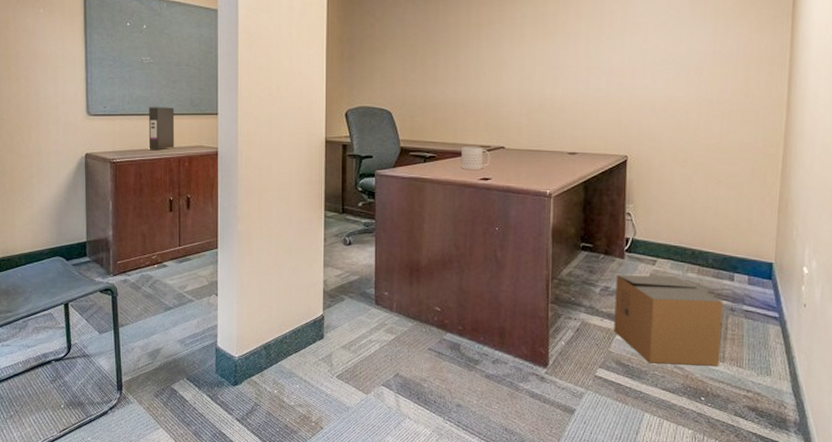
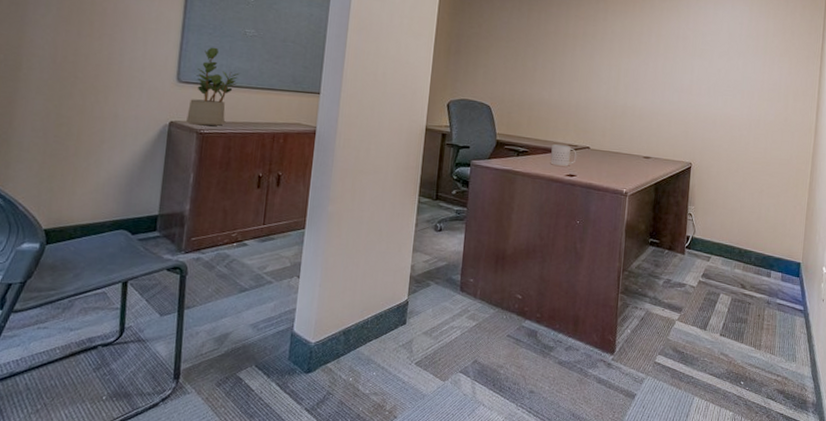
potted plant: none [100,78,141,155] -> present [186,47,239,126]
binder: present [149,107,175,151] -> none [243,80,275,125]
box: present [614,275,723,366] -> none [672,269,762,353]

